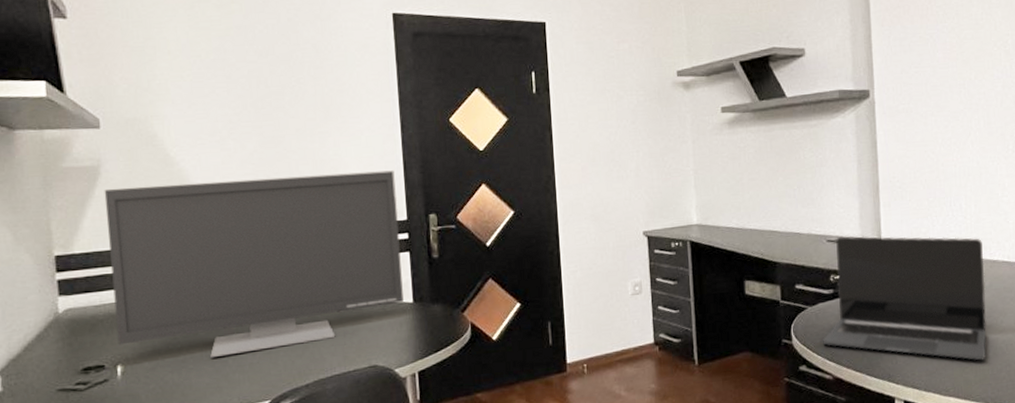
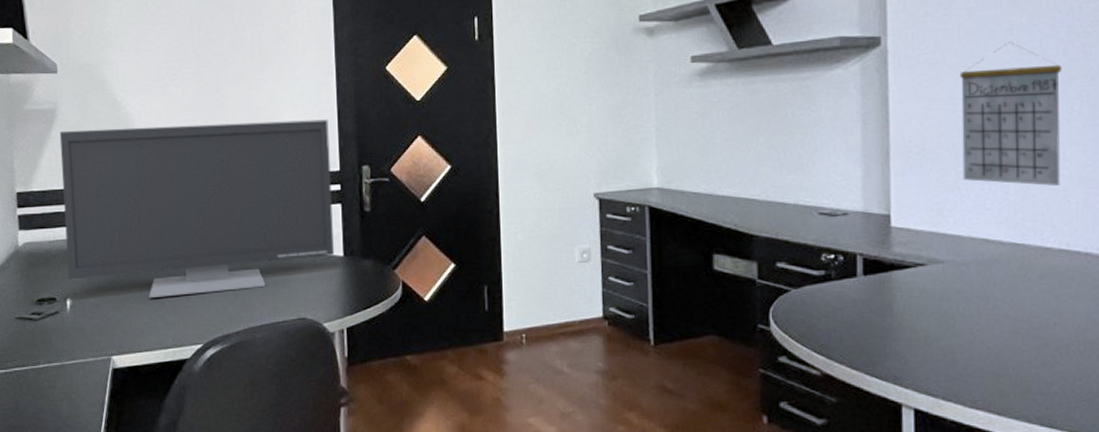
laptop: present [822,236,987,361] -> none [808,209,1033,370]
calendar: none [928,94,1002,211] -> present [959,41,1062,186]

